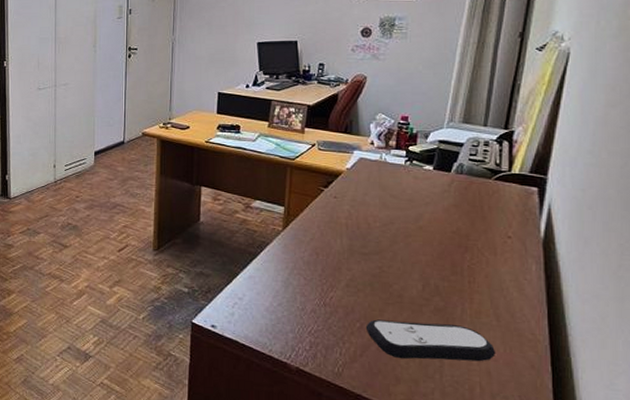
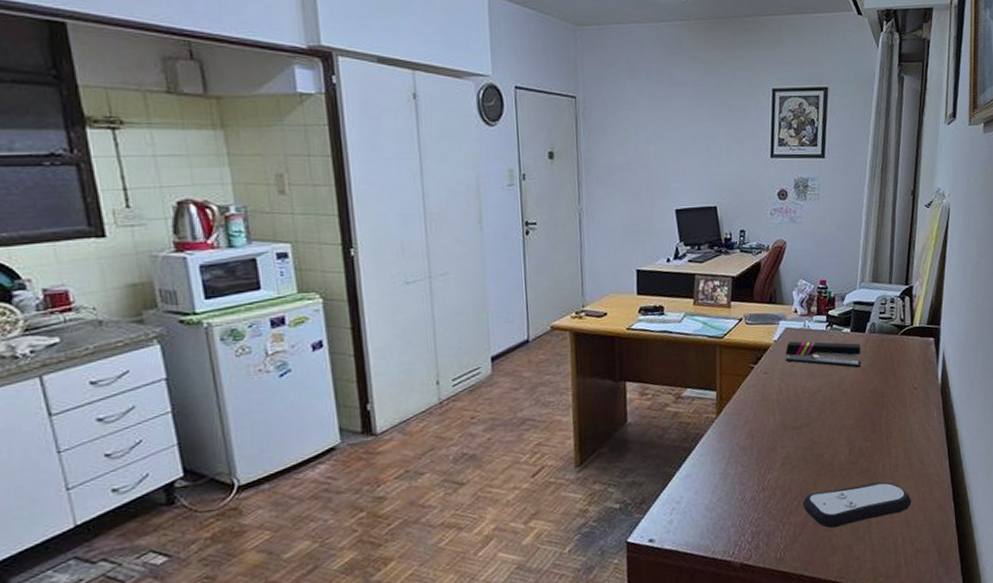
stapler: none [357,171,444,207] -> present [785,341,861,368]

